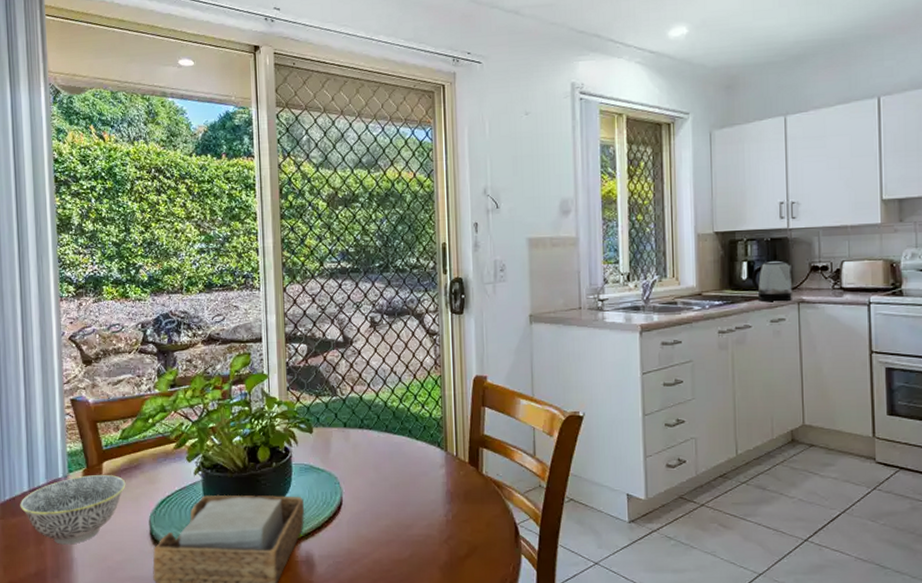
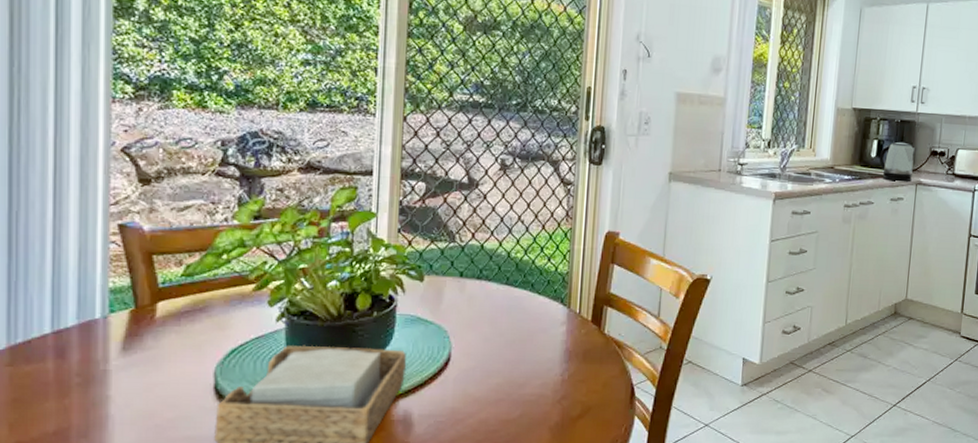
bowl: present [20,474,126,545] -> none [37,316,187,399]

